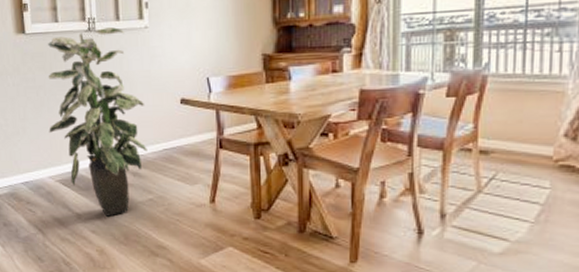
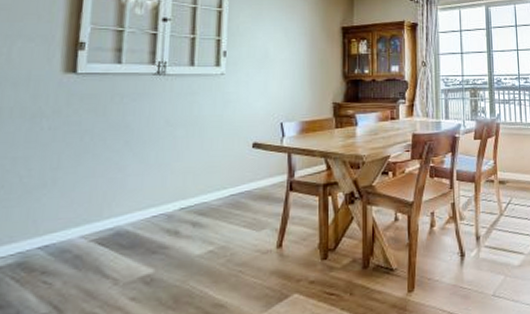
indoor plant: present [48,27,147,217] -> none [90,72,213,278]

